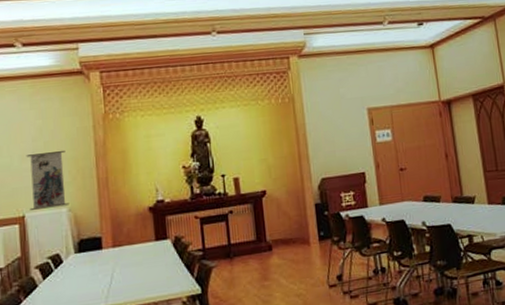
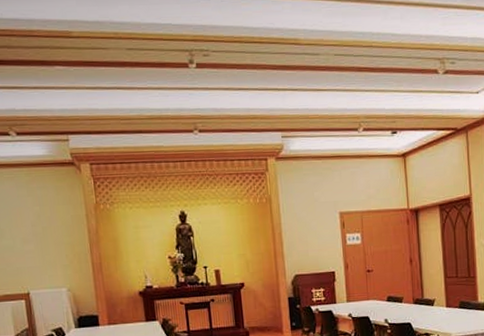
wall scroll: present [26,150,69,210] -> none [27,235,68,288]

